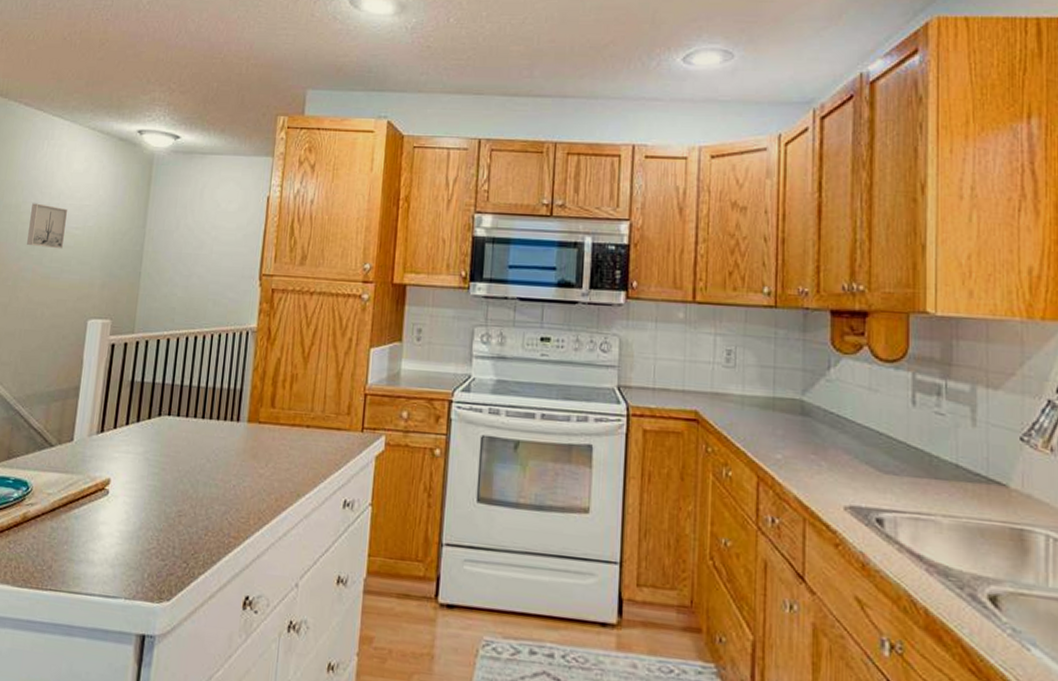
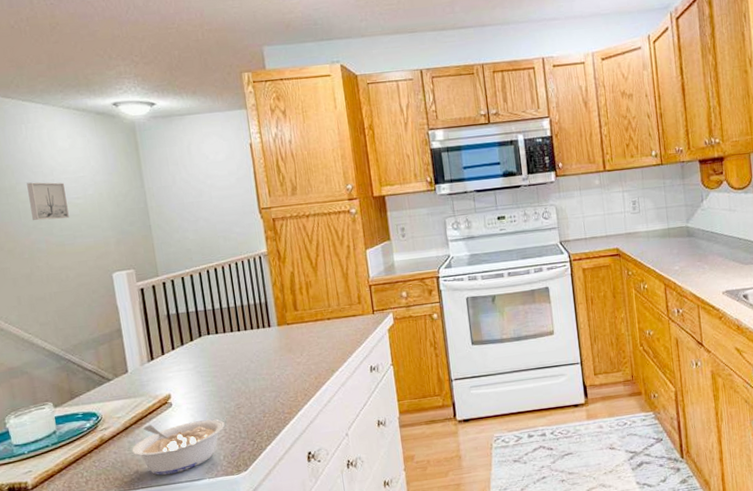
legume: none [51,511,159,582] -> present [132,419,225,475]

